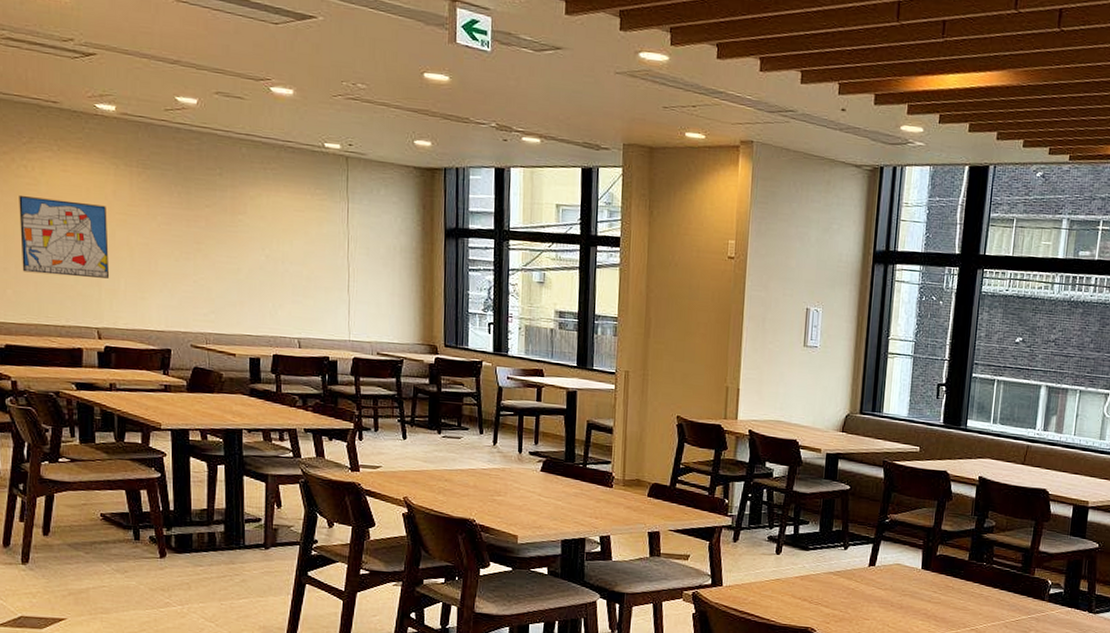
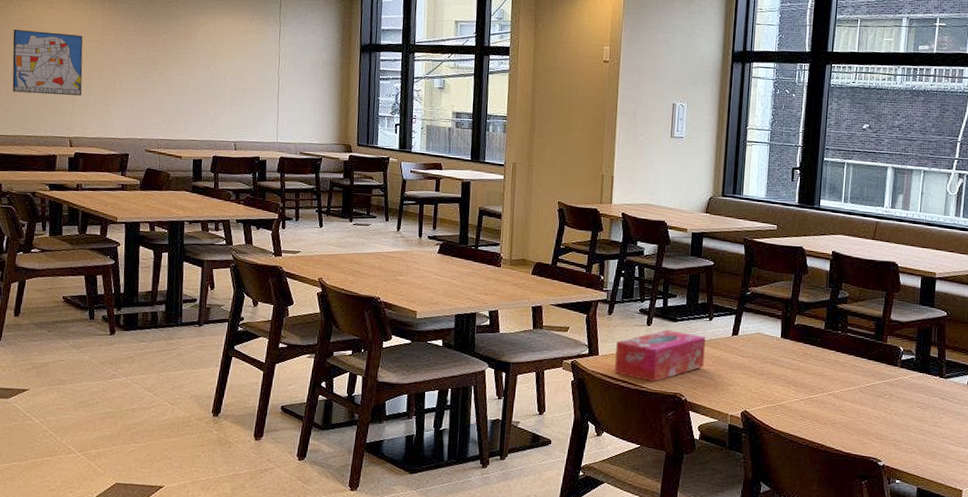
tissue box: none [740,559,840,615] -> present [614,330,706,382]

